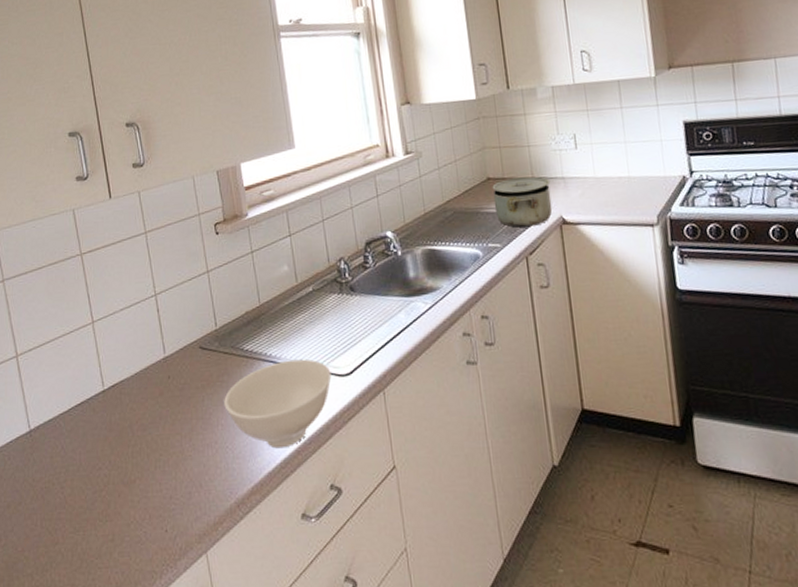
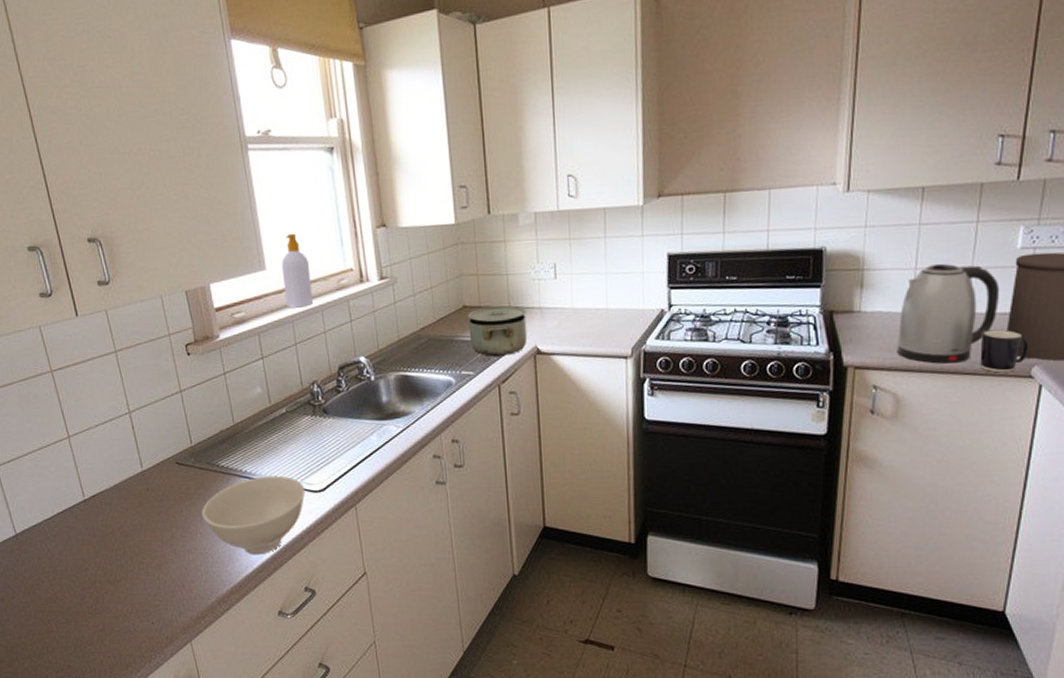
soap bottle: none [309,112,340,185] -> present [281,233,313,309]

